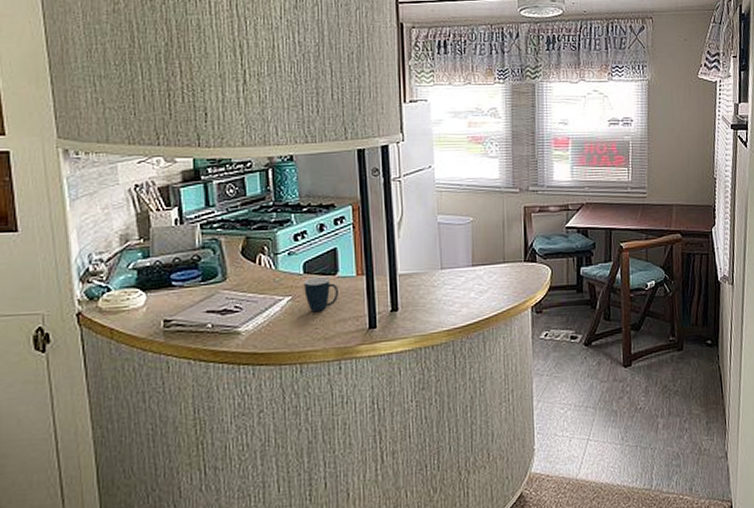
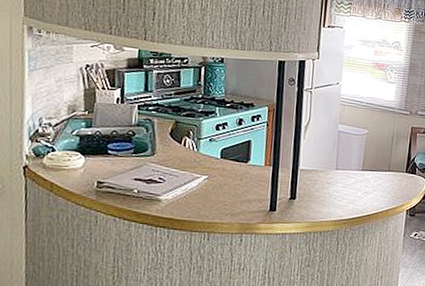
mug: present [304,276,340,312] -> none [219,161,249,192]

